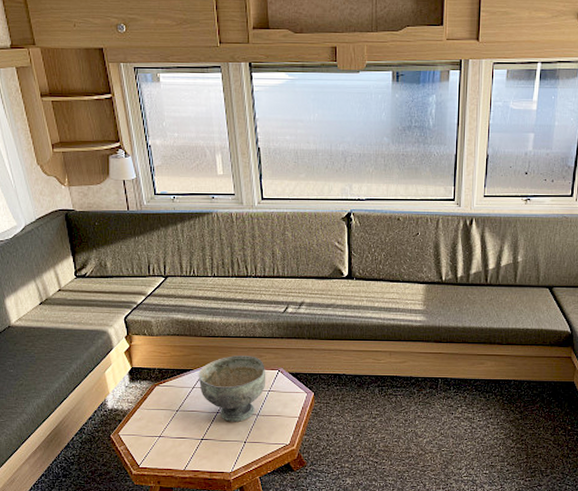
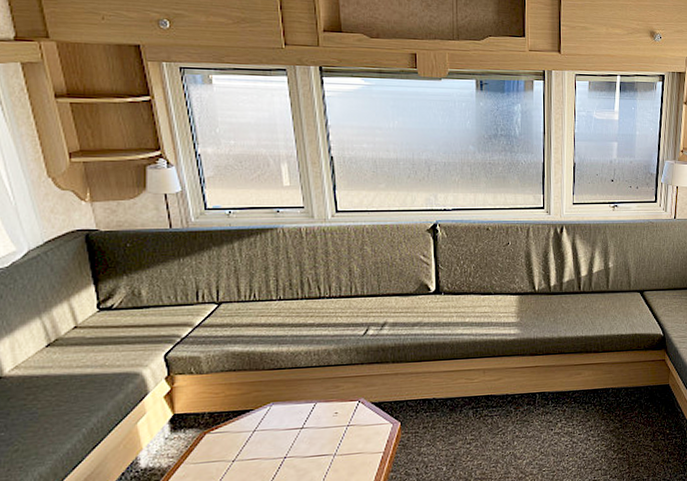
decorative bowl: present [198,355,266,422] -> none [260,387,344,467]

